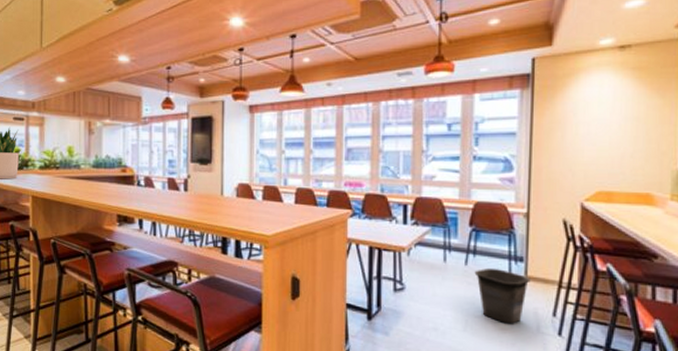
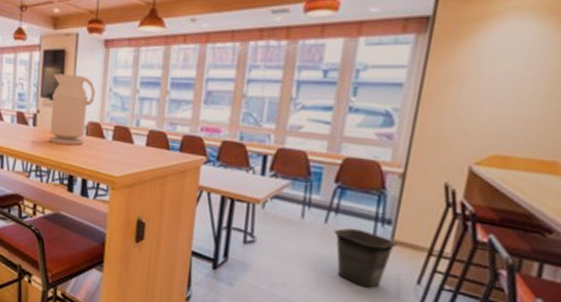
water jug: none [201,139,244,208] -> present [49,73,96,146]

